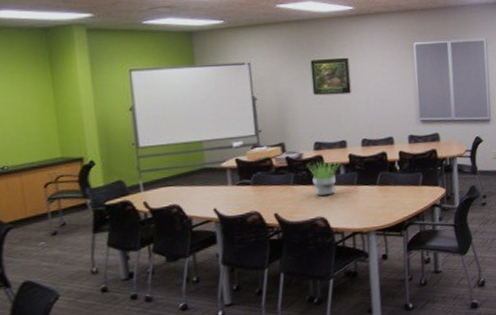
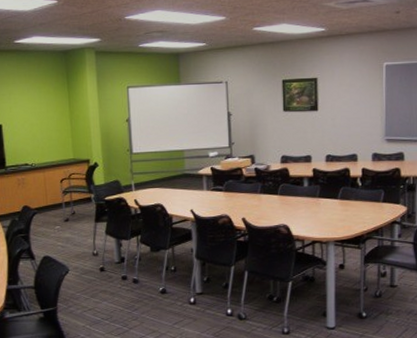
potted plant: present [307,159,340,196] -> none [274,172,304,206]

